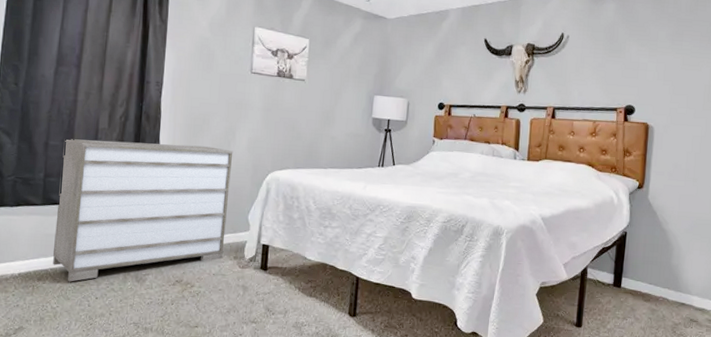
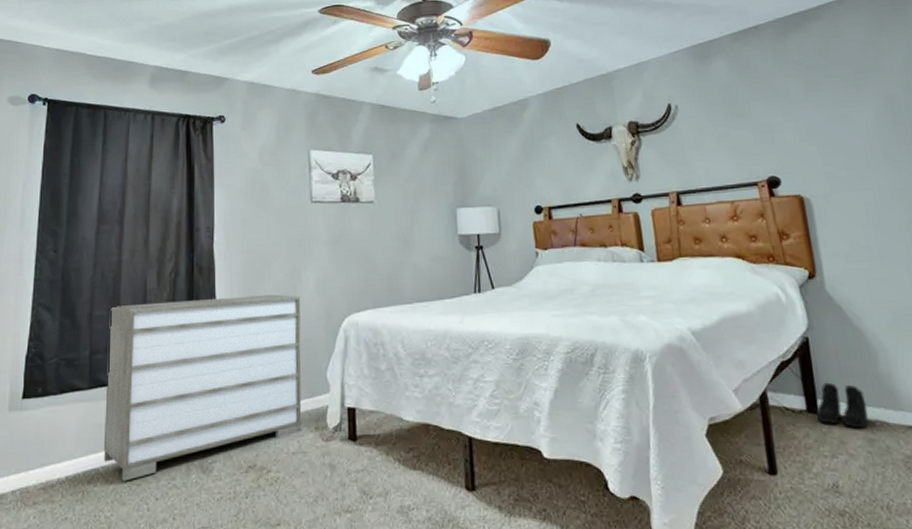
boots: none [618,266,657,301] -> present [816,382,869,429]

